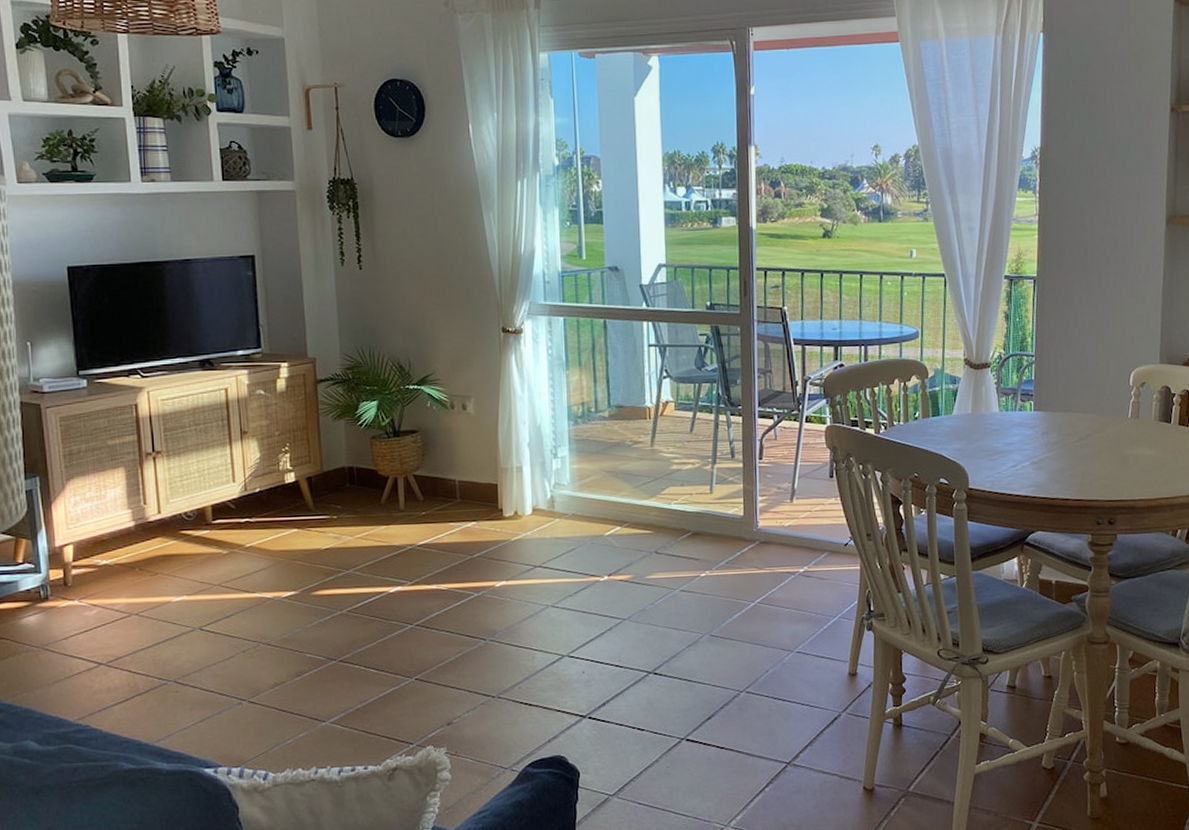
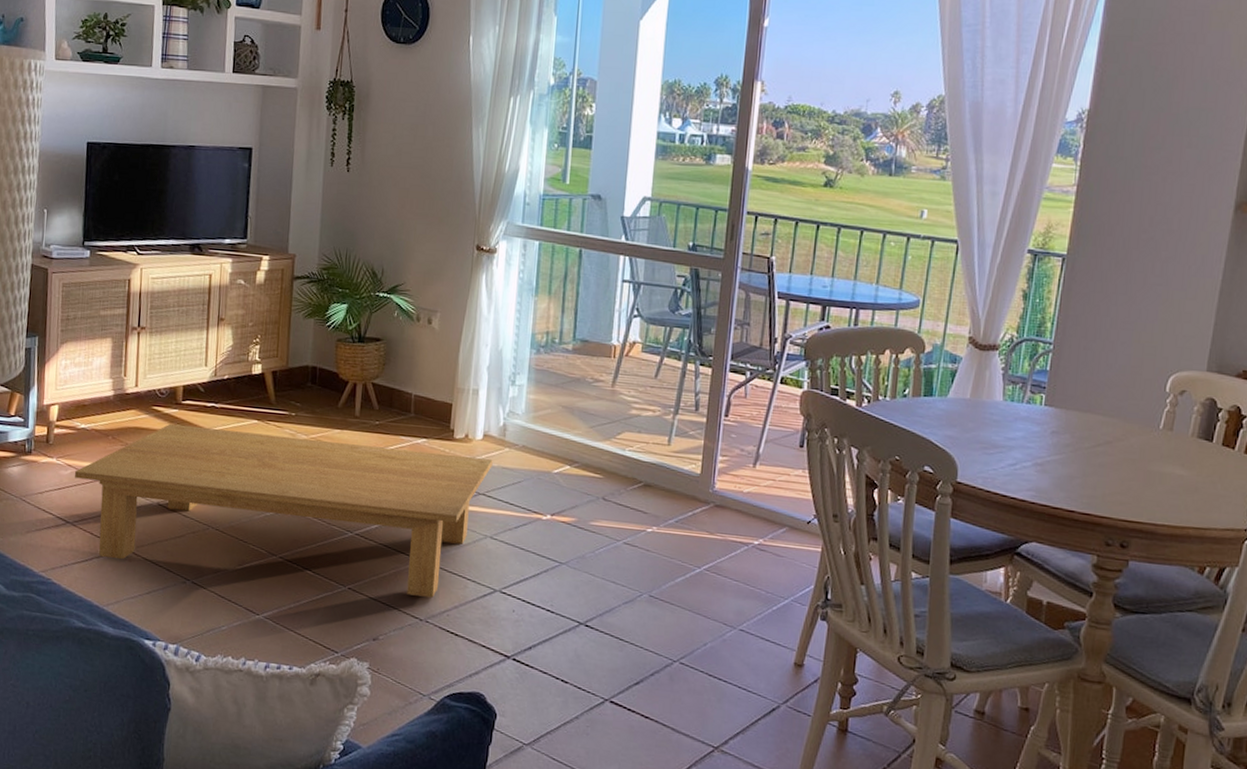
coffee table: none [101,532,545,693] -> present [74,423,493,598]

